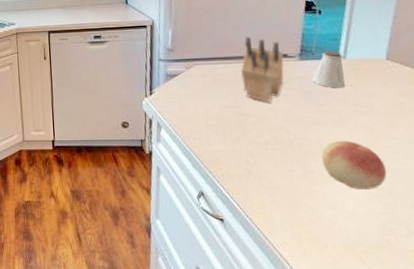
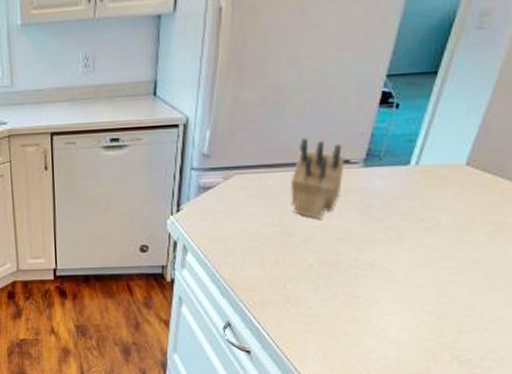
saltshaker: present [313,50,346,88] -> none [375,155,415,201]
fruit: present [321,140,387,189] -> none [370,260,442,314]

